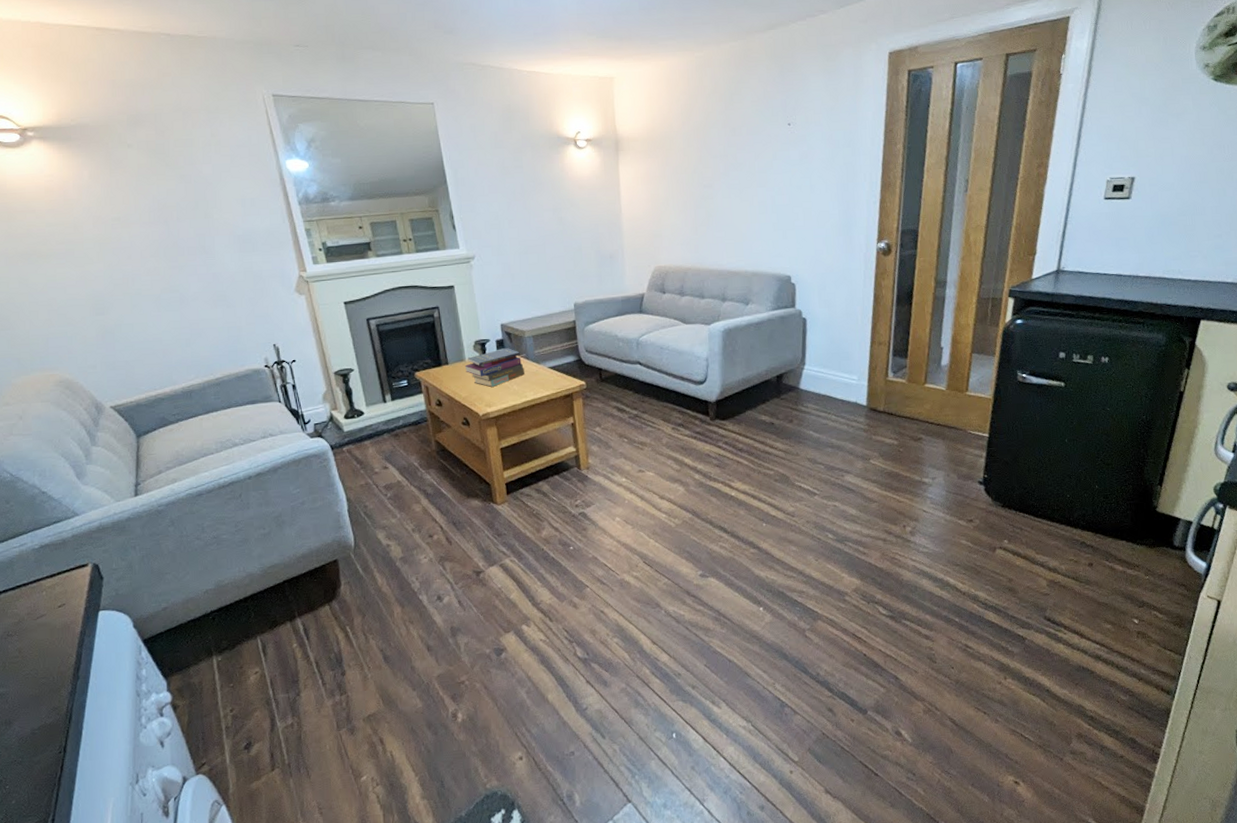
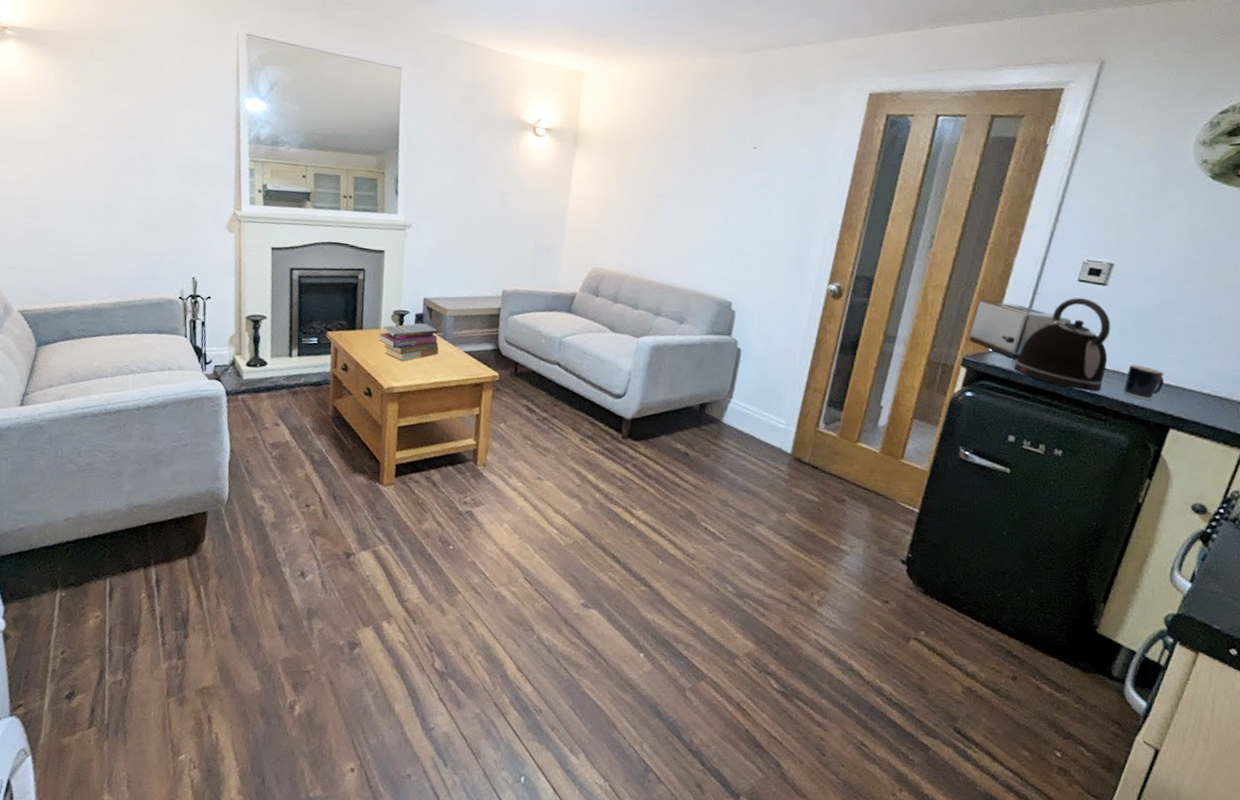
toaster: none [1011,230,1103,282] -> present [968,300,1072,359]
kettle: none [1056,214,1139,300] -> present [1013,297,1111,391]
mug: none [1156,267,1191,298] -> present [1123,364,1164,400]

